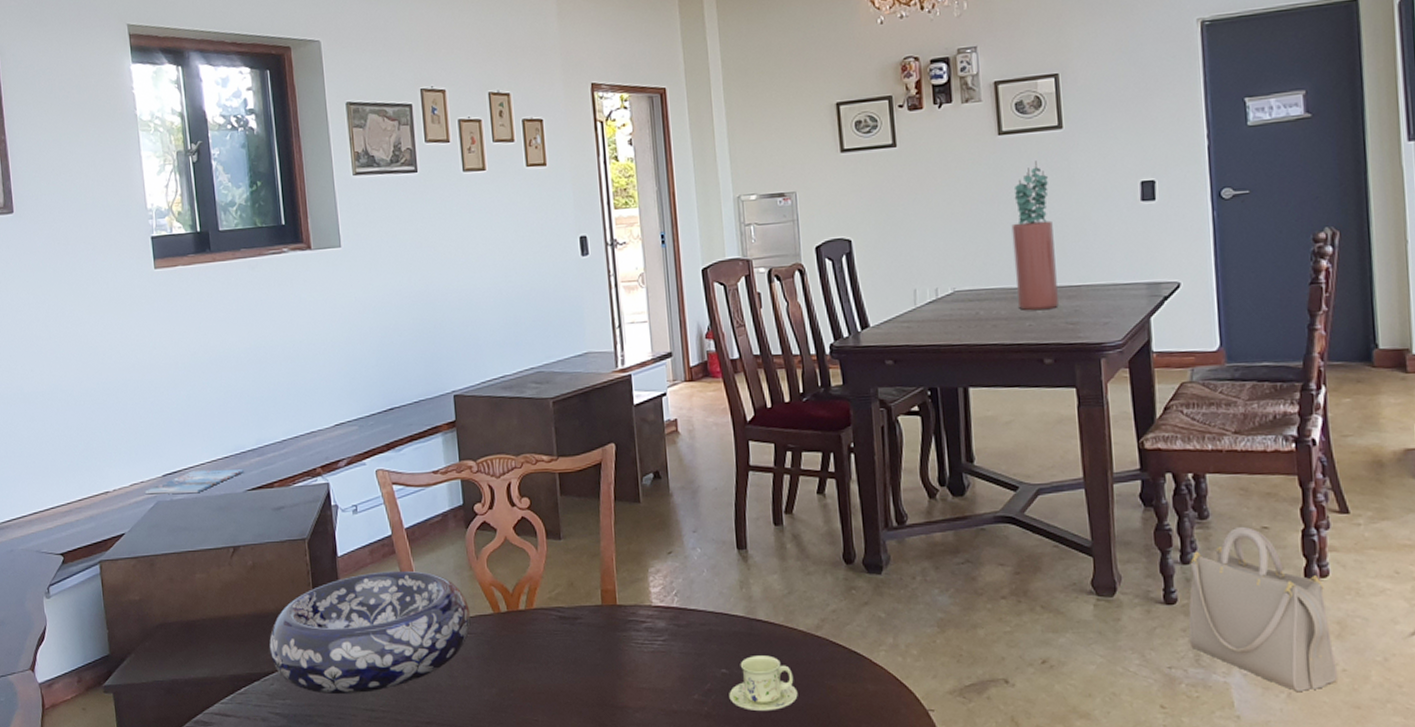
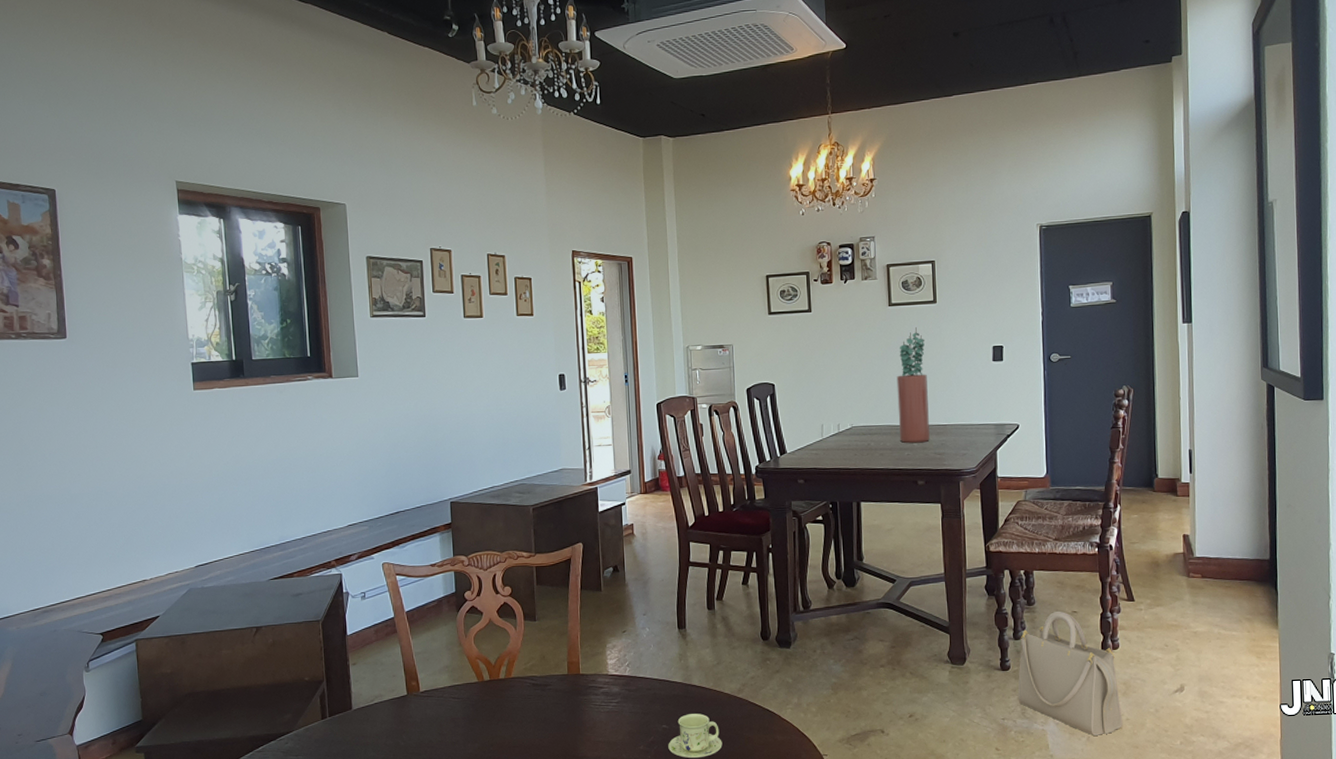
magazine: present [145,469,244,495] -> none [179,561,267,583]
decorative bowl: present [268,570,471,695] -> none [284,646,459,751]

